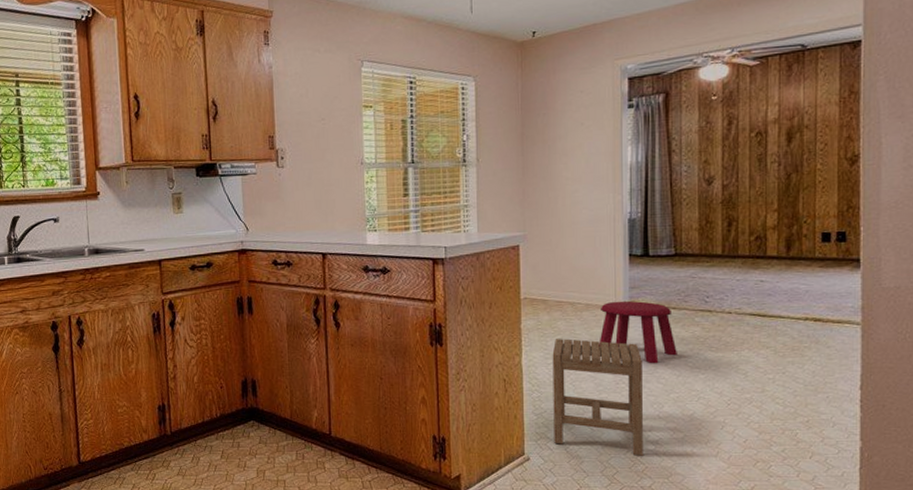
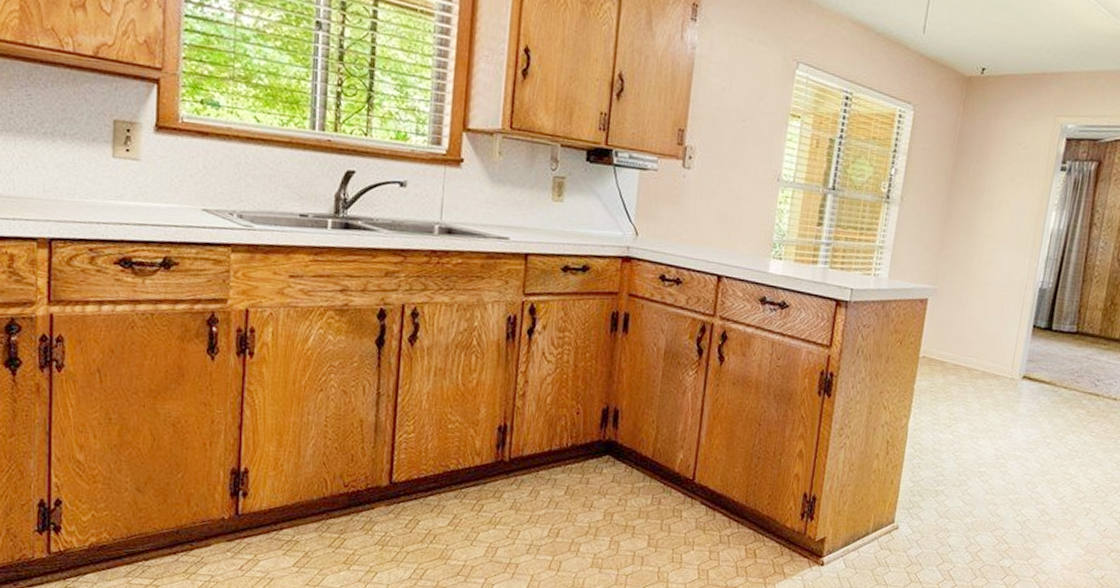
stool: present [552,338,643,456] -> none [925,404,1026,535]
stool: present [599,300,677,363] -> none [987,372,1062,442]

